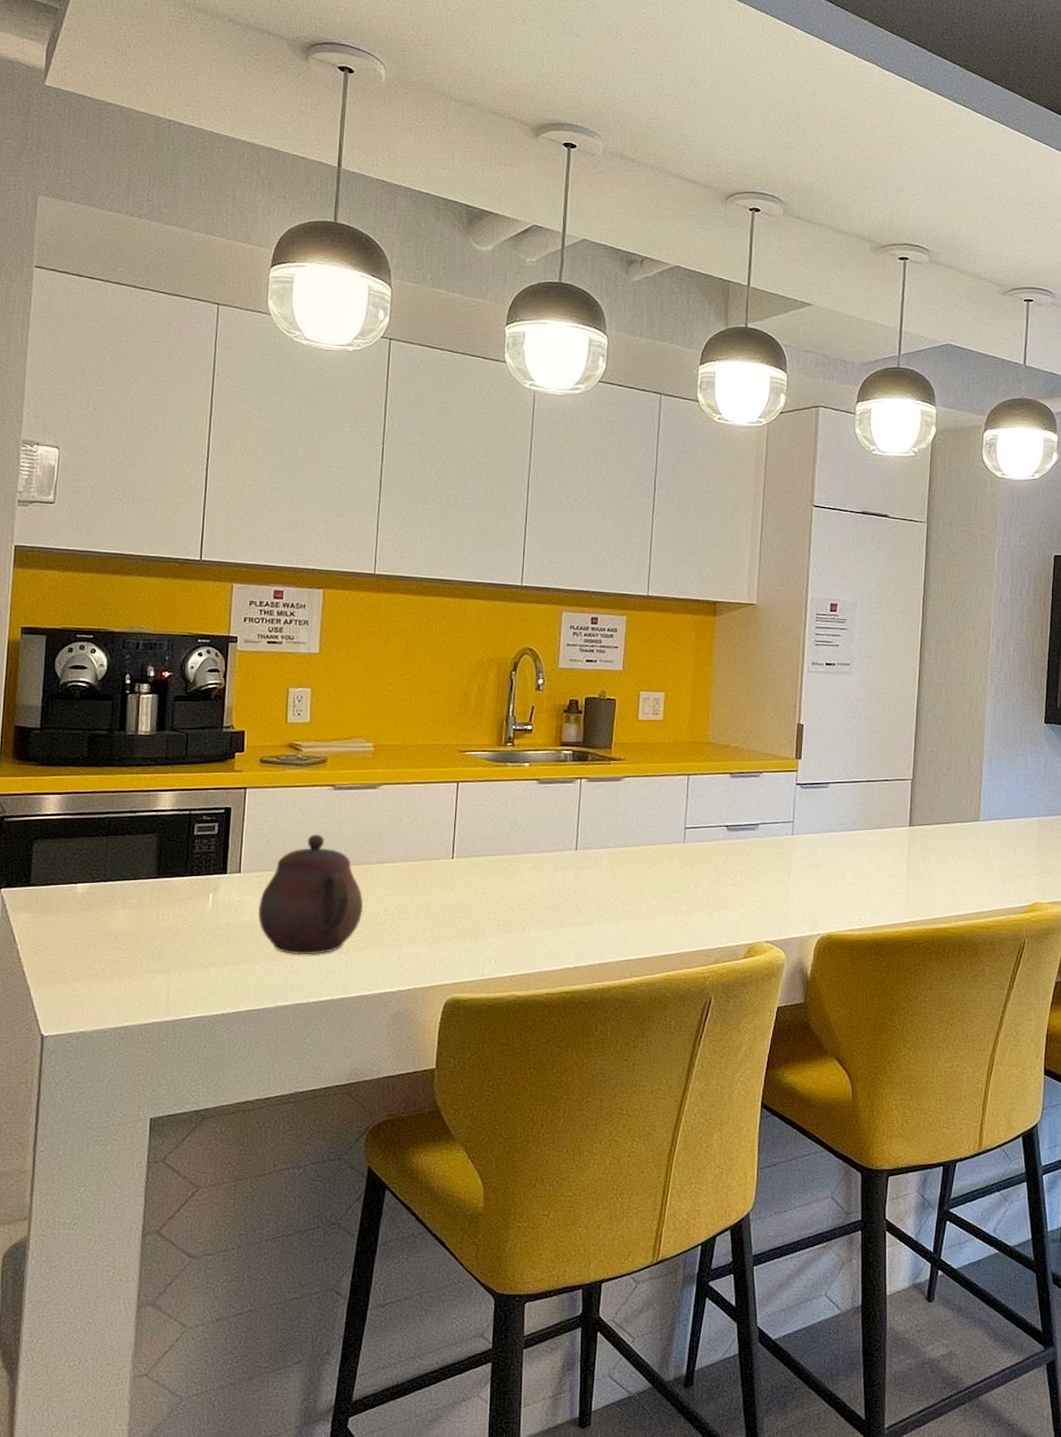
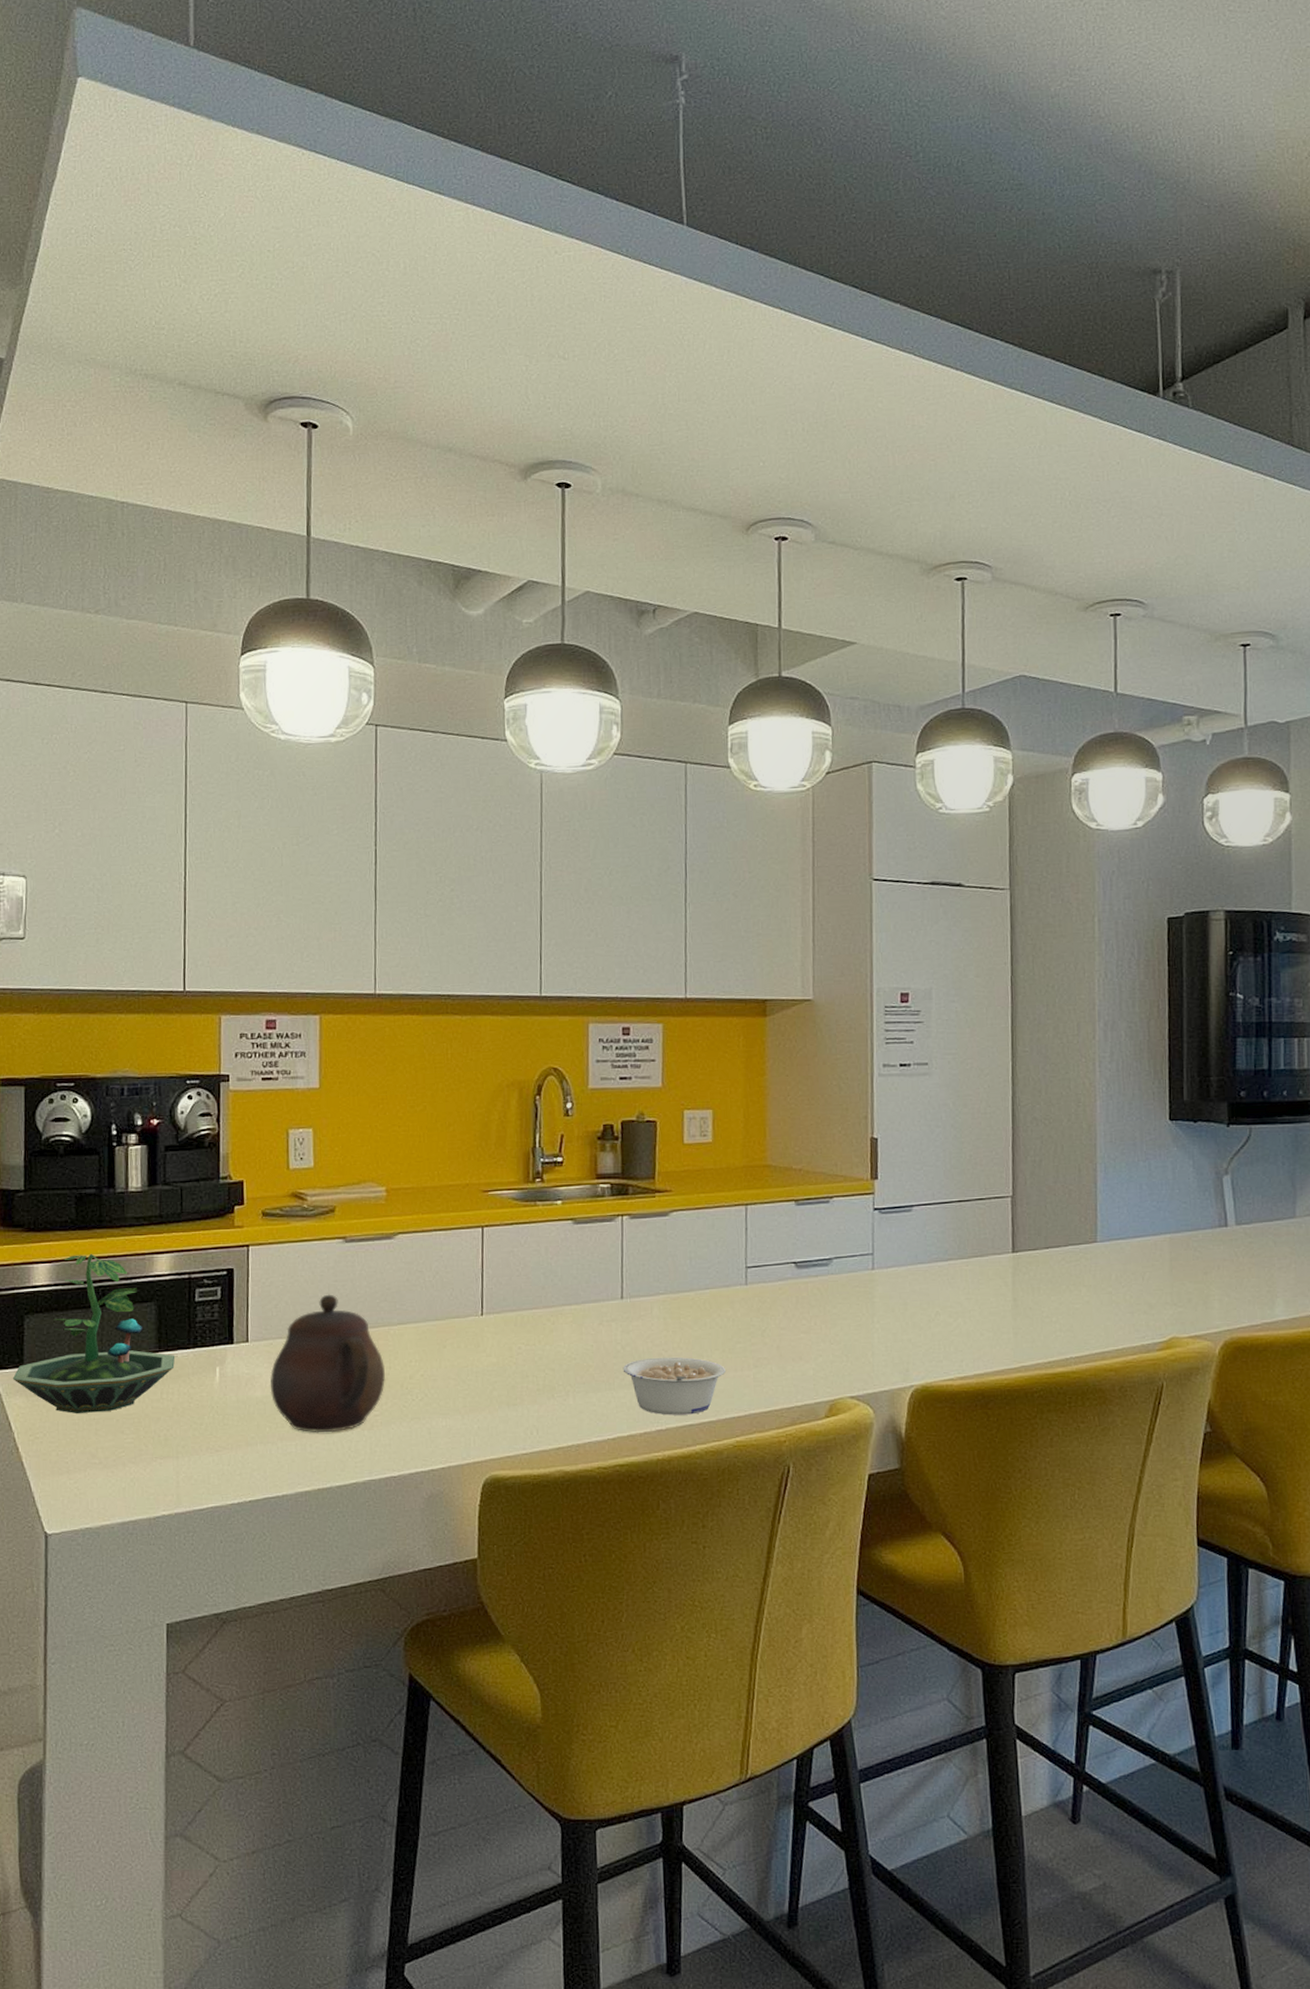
terrarium: none [19,788,173,929] -> present [12,1253,175,1413]
legume: none [573,901,662,951] -> present [622,1357,725,1416]

